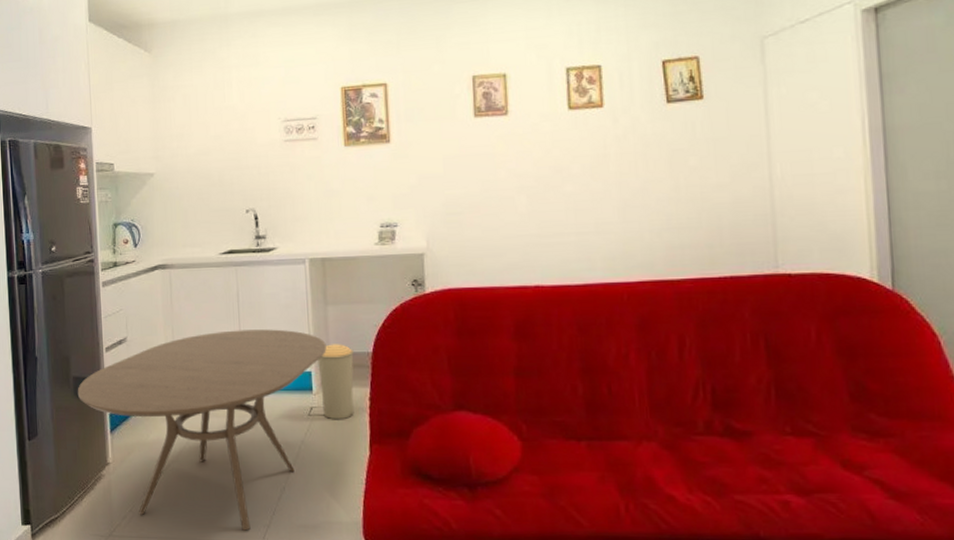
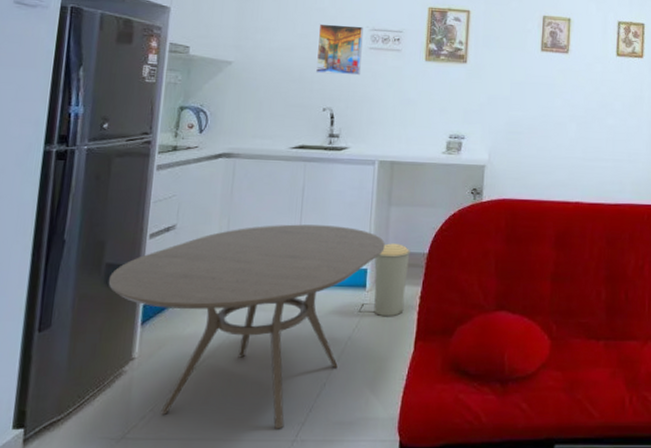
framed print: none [230,118,278,174] -> present [315,23,364,76]

